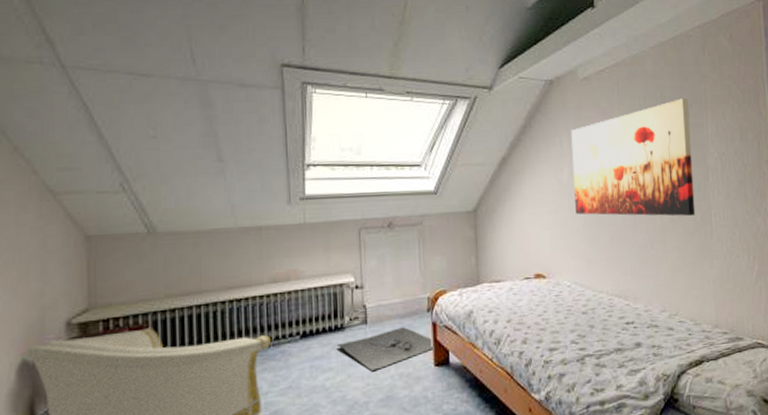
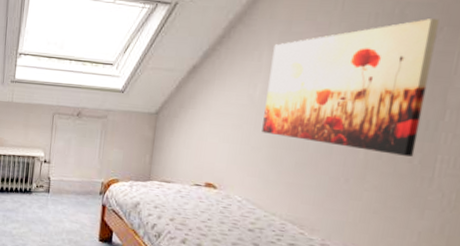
rug: present [336,327,434,371] -> none [24,202,102,232]

